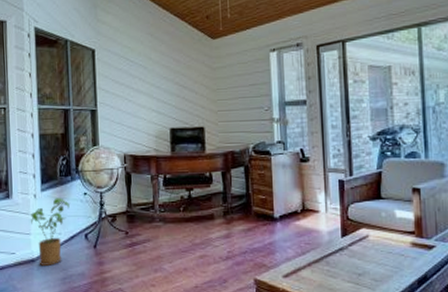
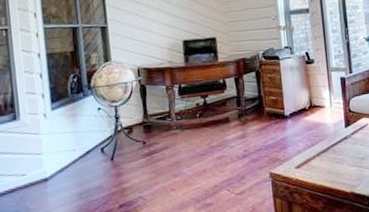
house plant: present [31,198,70,266] -> none [41,115,83,184]

